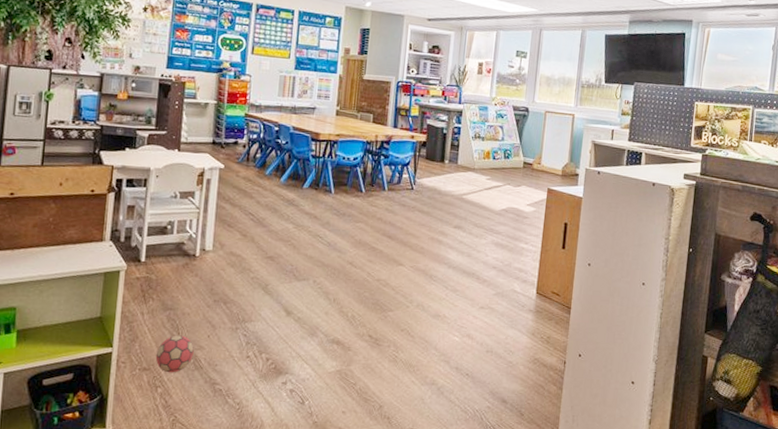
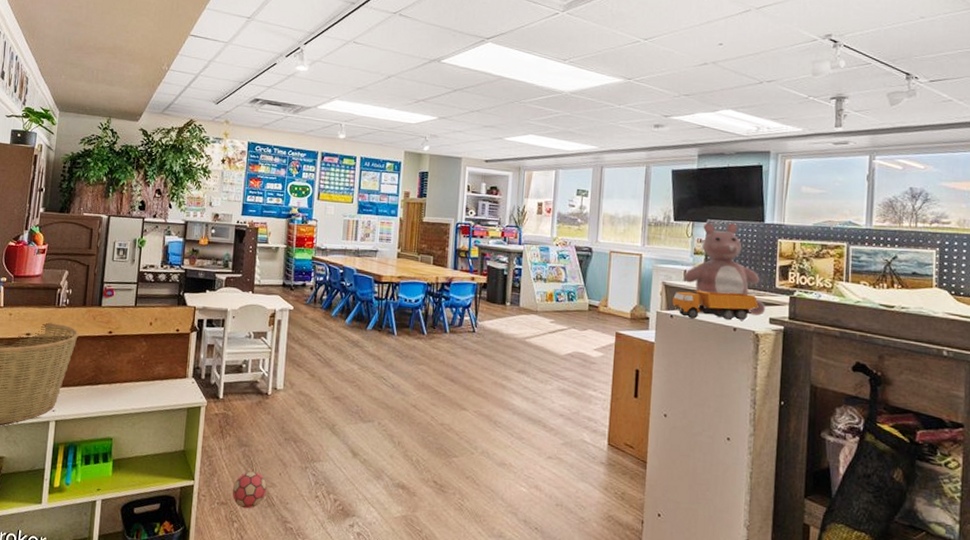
toy truck: none [600,148,675,177] -> present [672,290,759,321]
stuffed animal: none [611,85,681,172] -> present [683,223,765,316]

